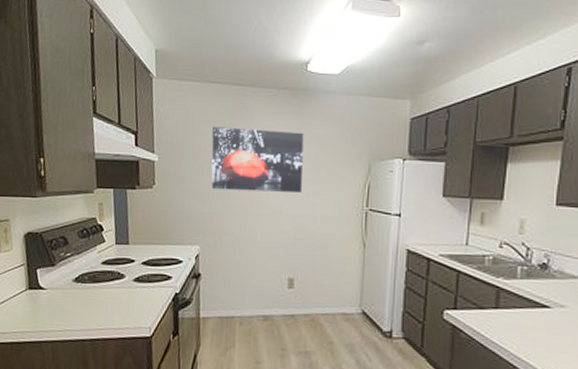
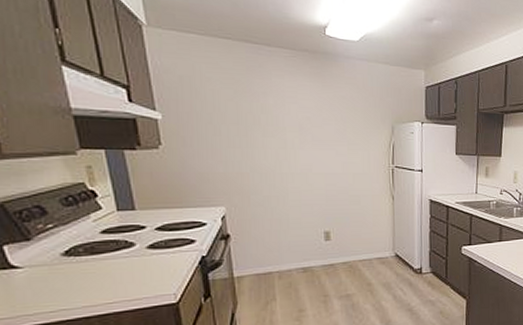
wall art: present [211,127,304,192] -> none [226,85,330,152]

